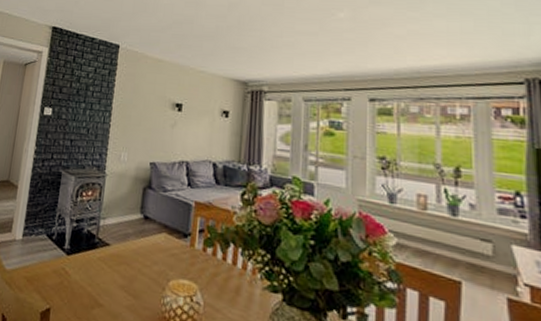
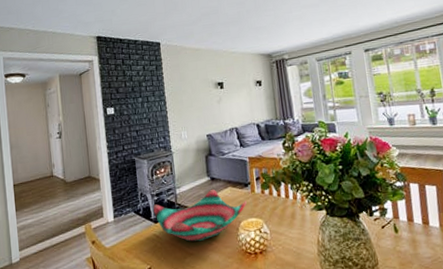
decorative bowl: none [69,230,182,293] -> present [153,189,247,242]

